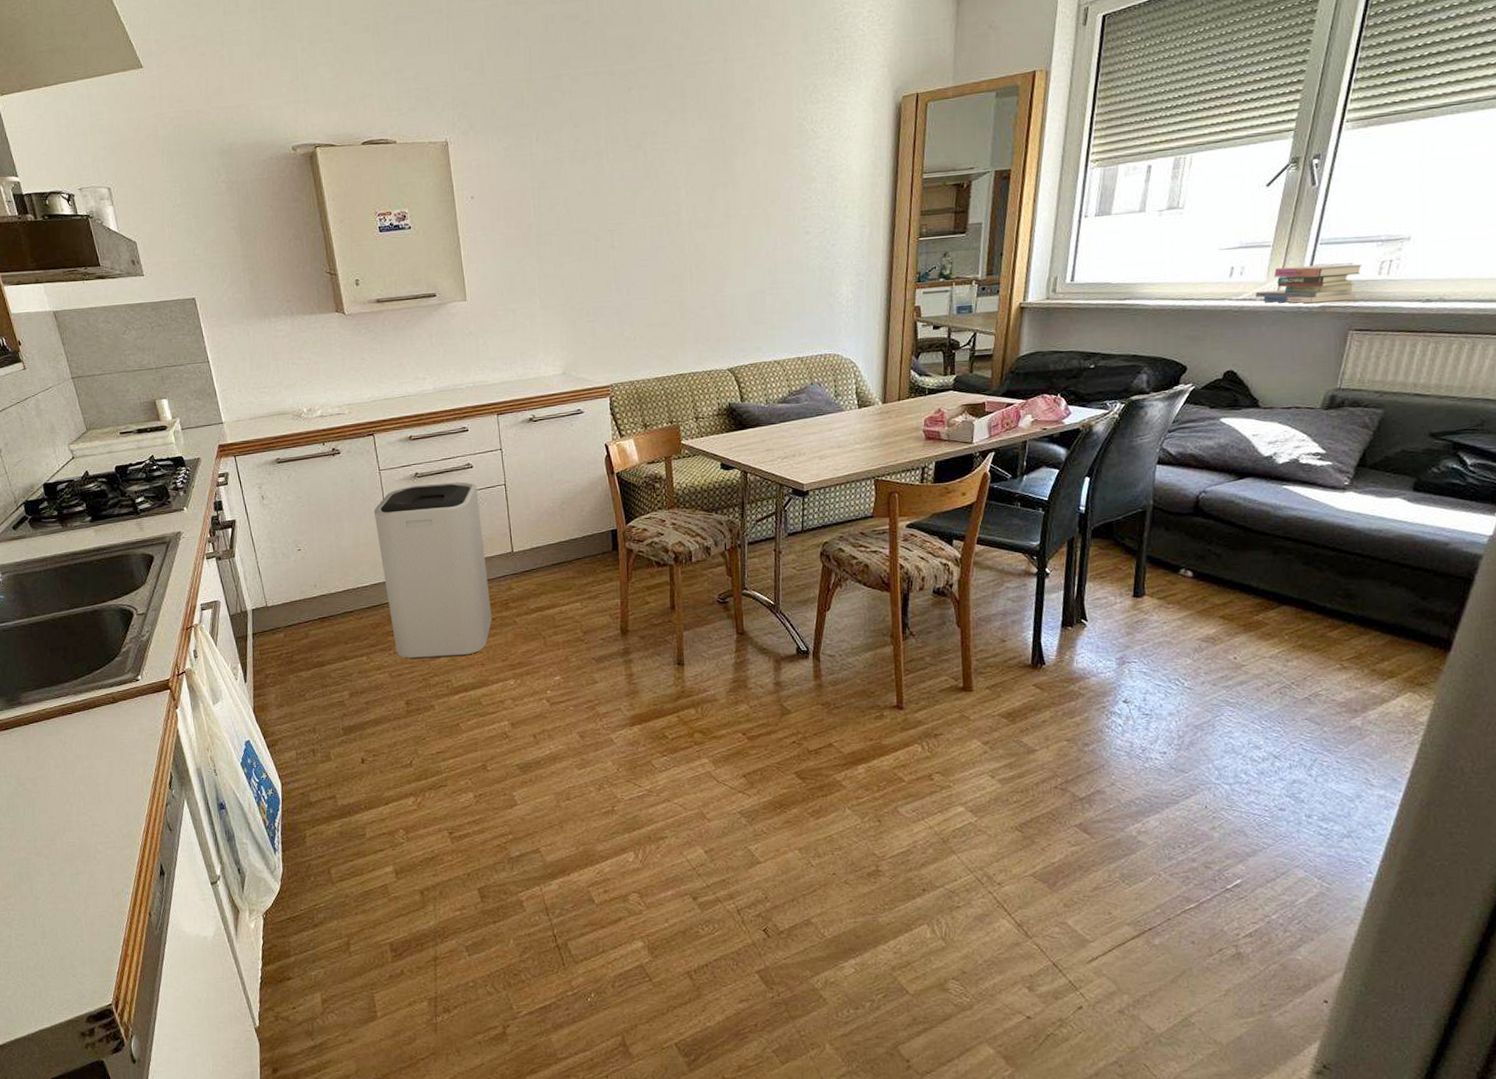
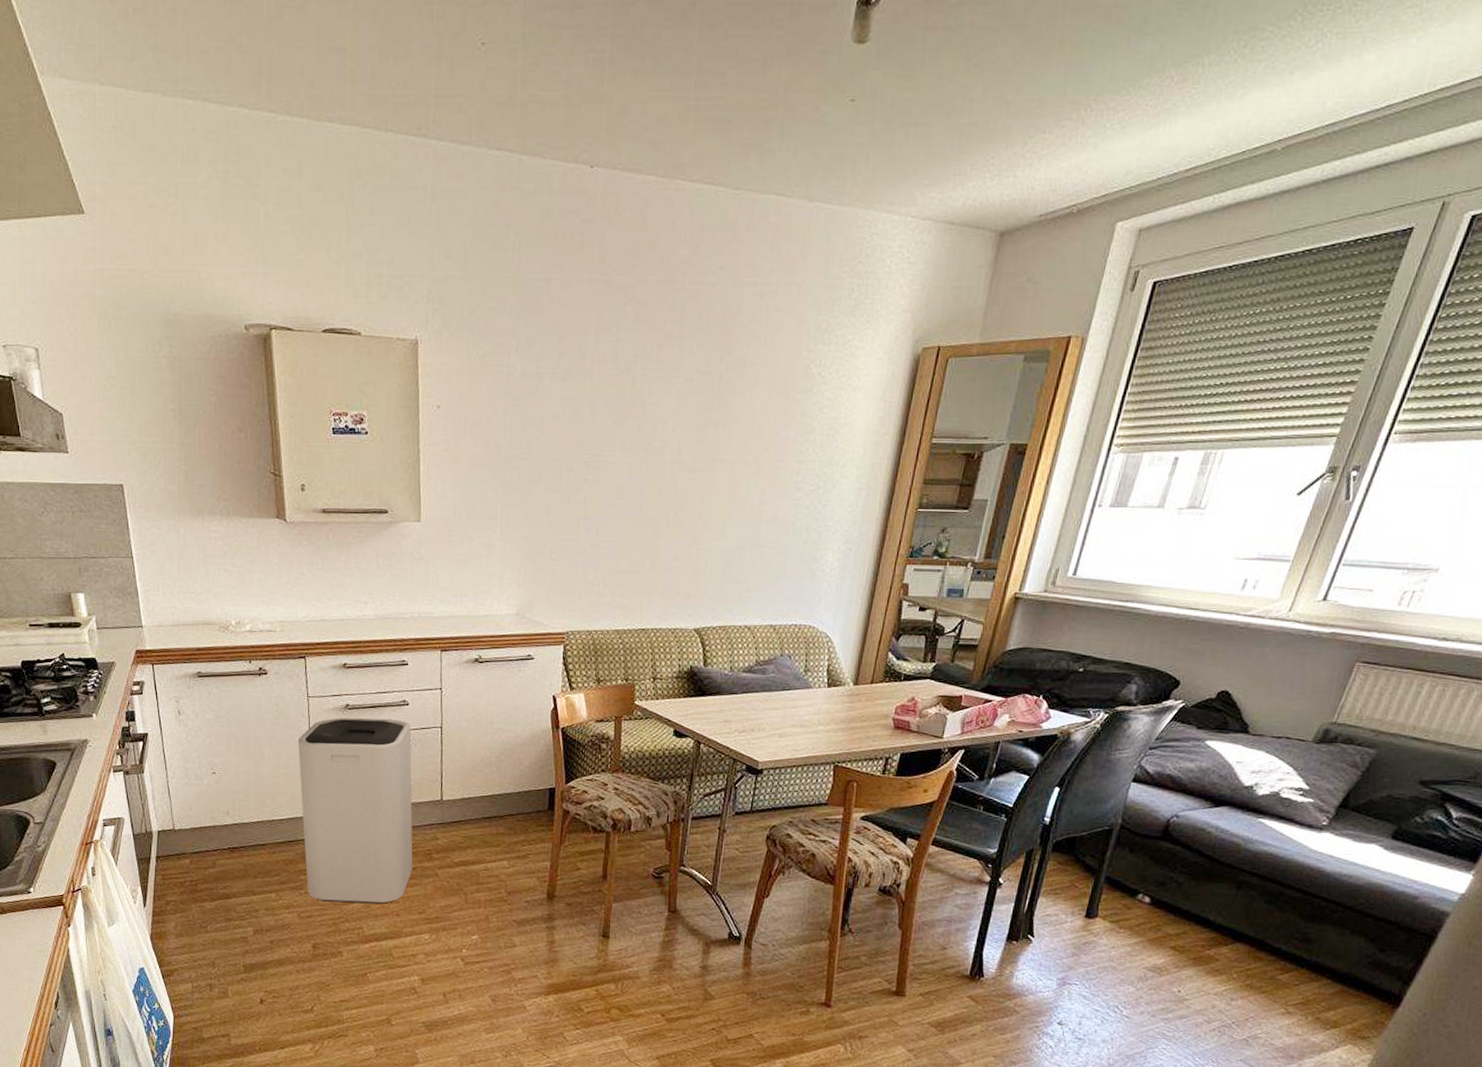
books: present [1255,264,1363,304] -> none [1265,586,1383,630]

